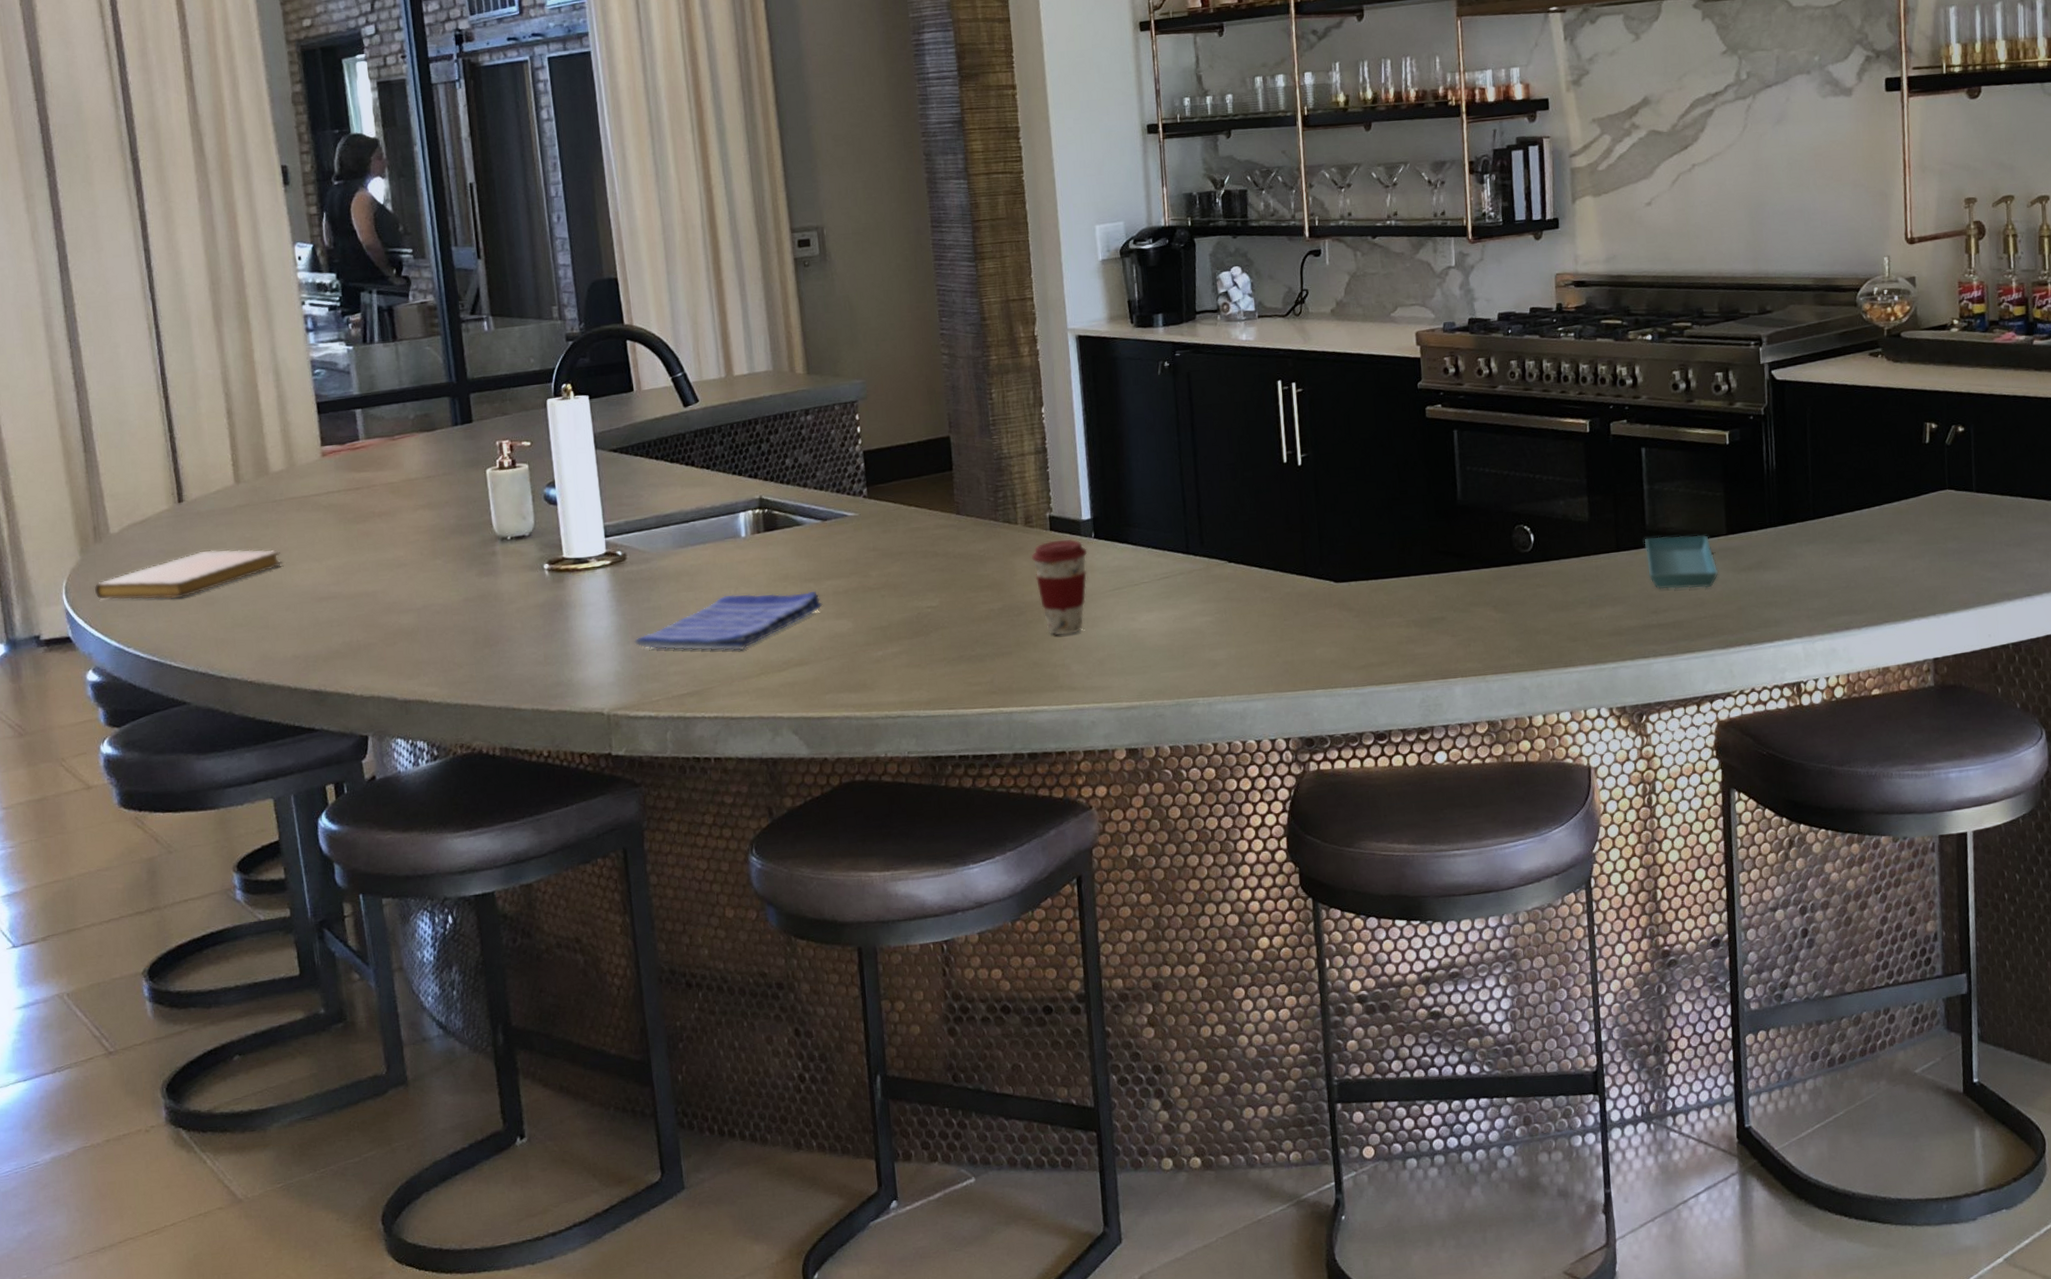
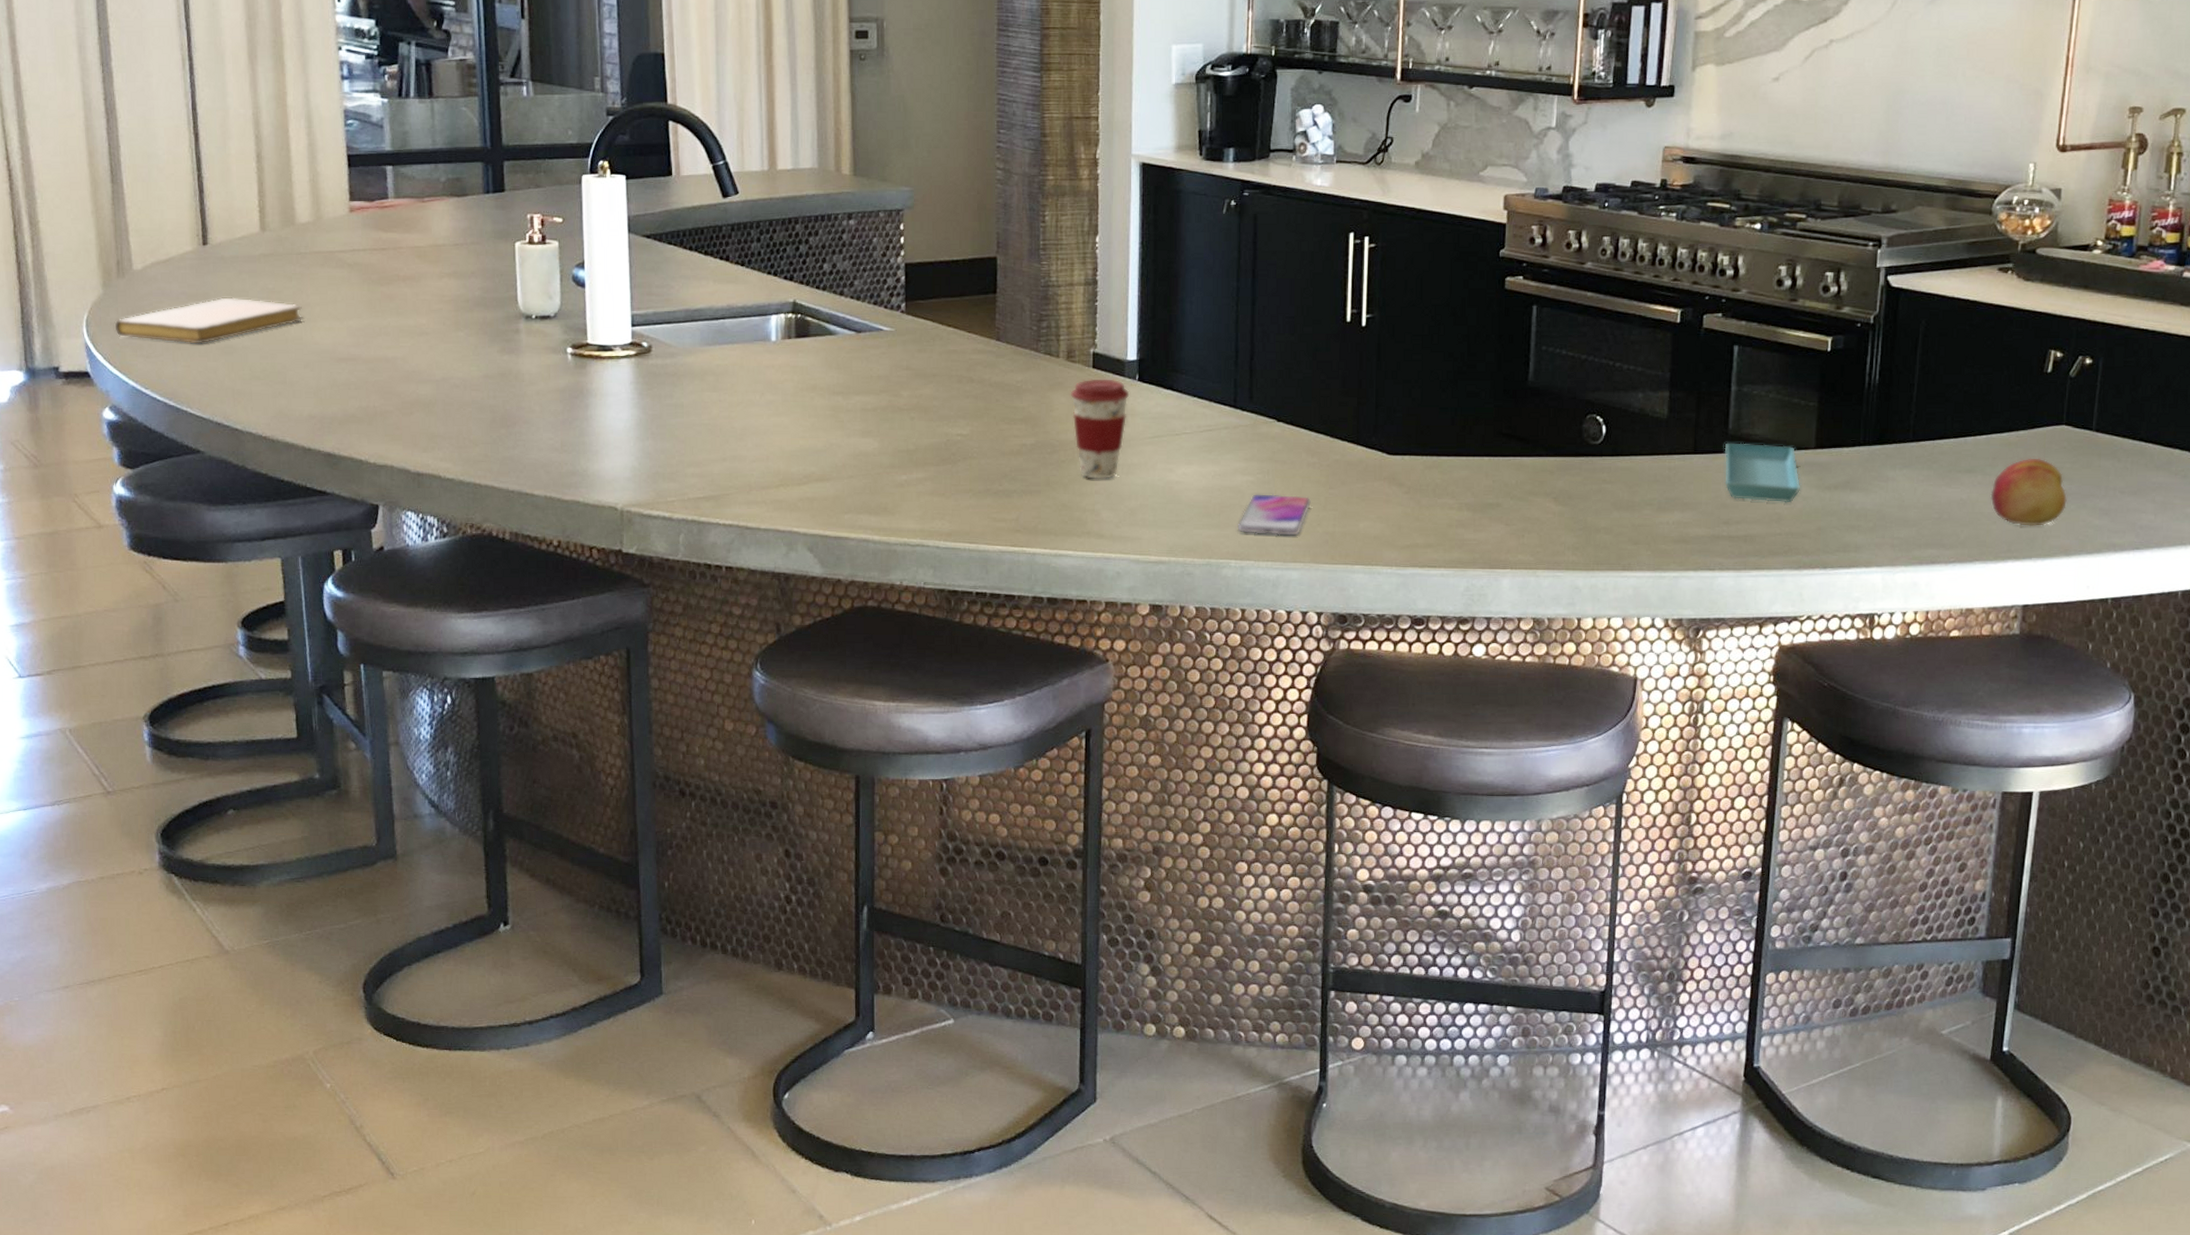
dish towel: present [634,590,823,651] -> none [653,400,850,459]
smartphone: none [1201,630,1268,671] -> present [1237,494,1311,536]
fruit: none [1890,521,1960,586] -> present [1990,458,2067,526]

